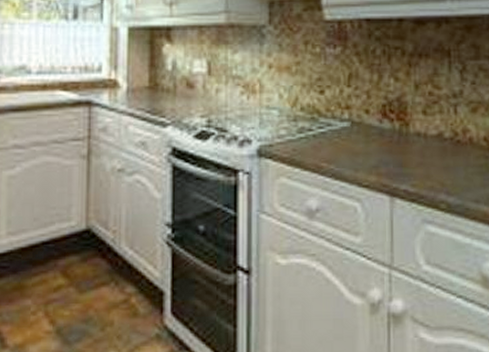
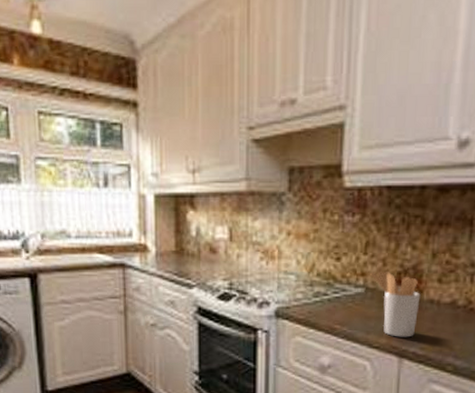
utensil holder: none [355,103,407,174] -> present [370,270,421,338]

